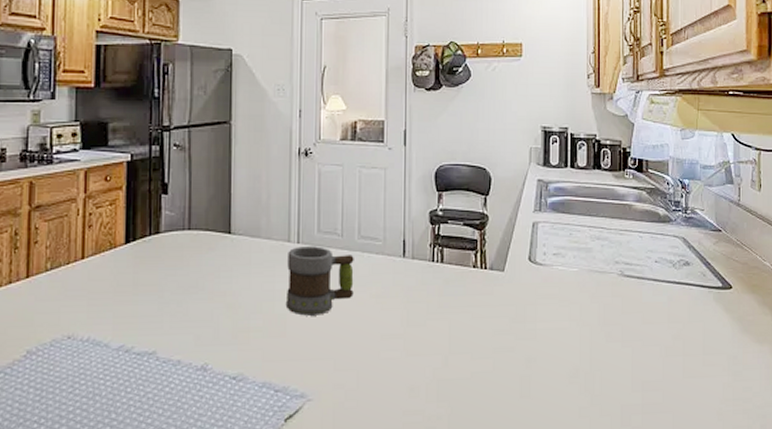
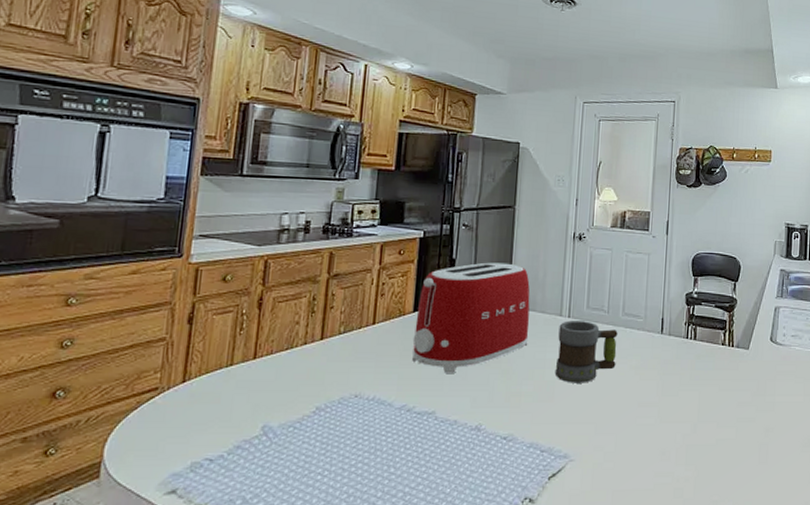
toaster: none [126,185,255,309] -> present [412,262,530,373]

